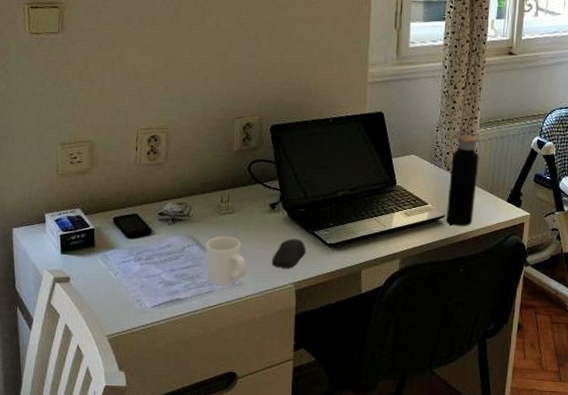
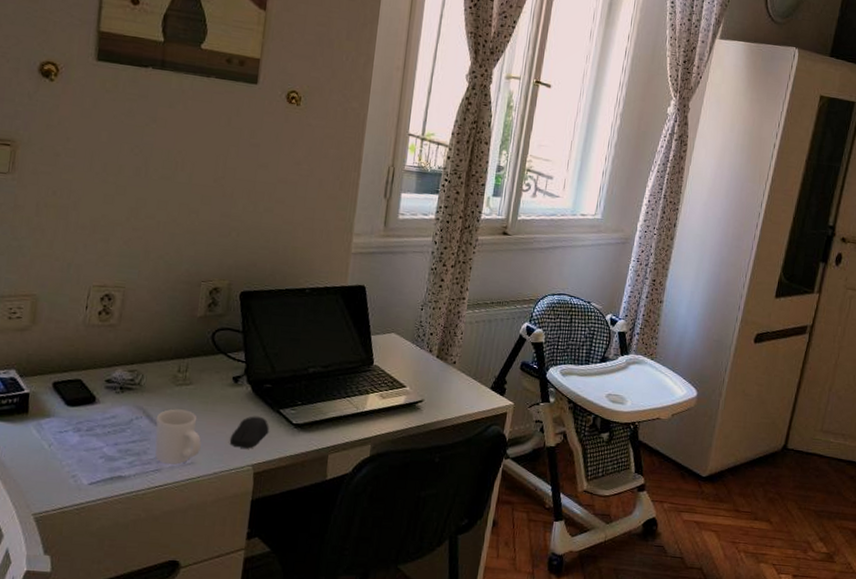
water bottle: present [446,128,479,227] -> none [424,309,466,414]

